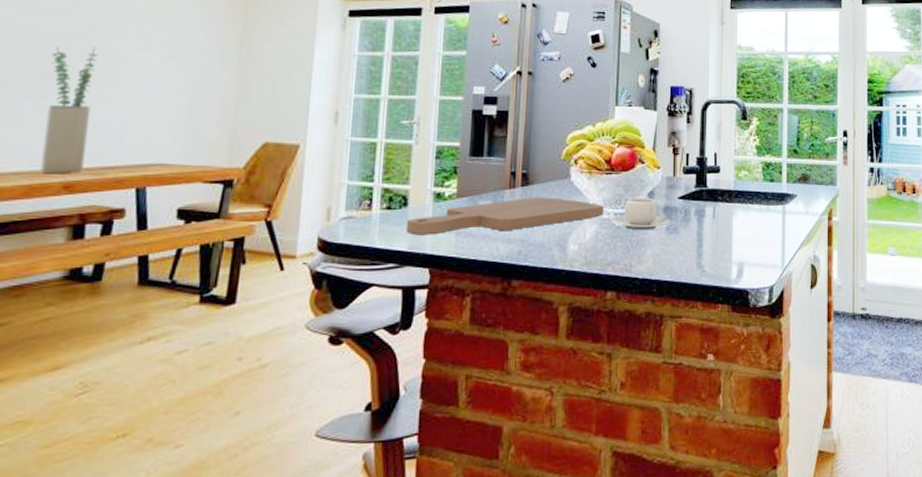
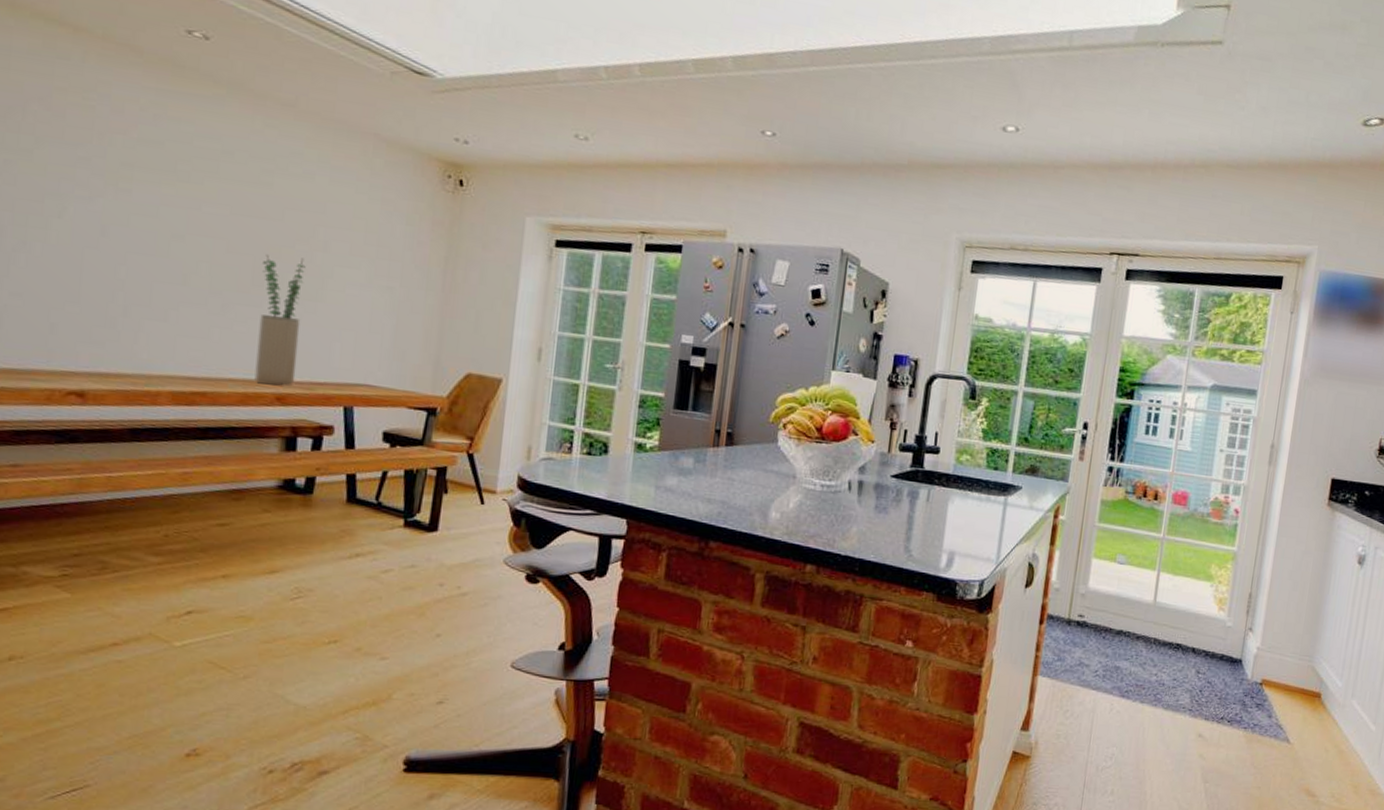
cutting board: present [405,196,604,236] -> none [605,458,811,490]
teacup: present [610,197,671,231] -> none [816,470,881,507]

